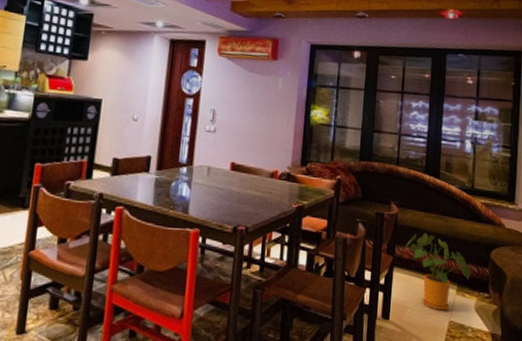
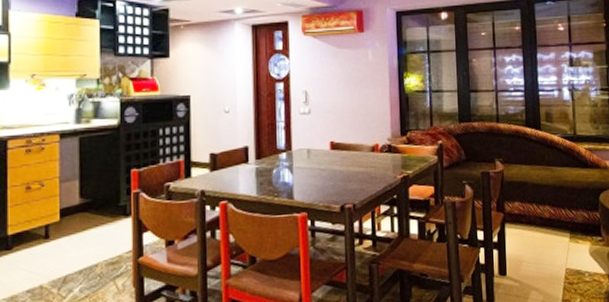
house plant: present [404,232,470,311] -> none [513,185,581,260]

